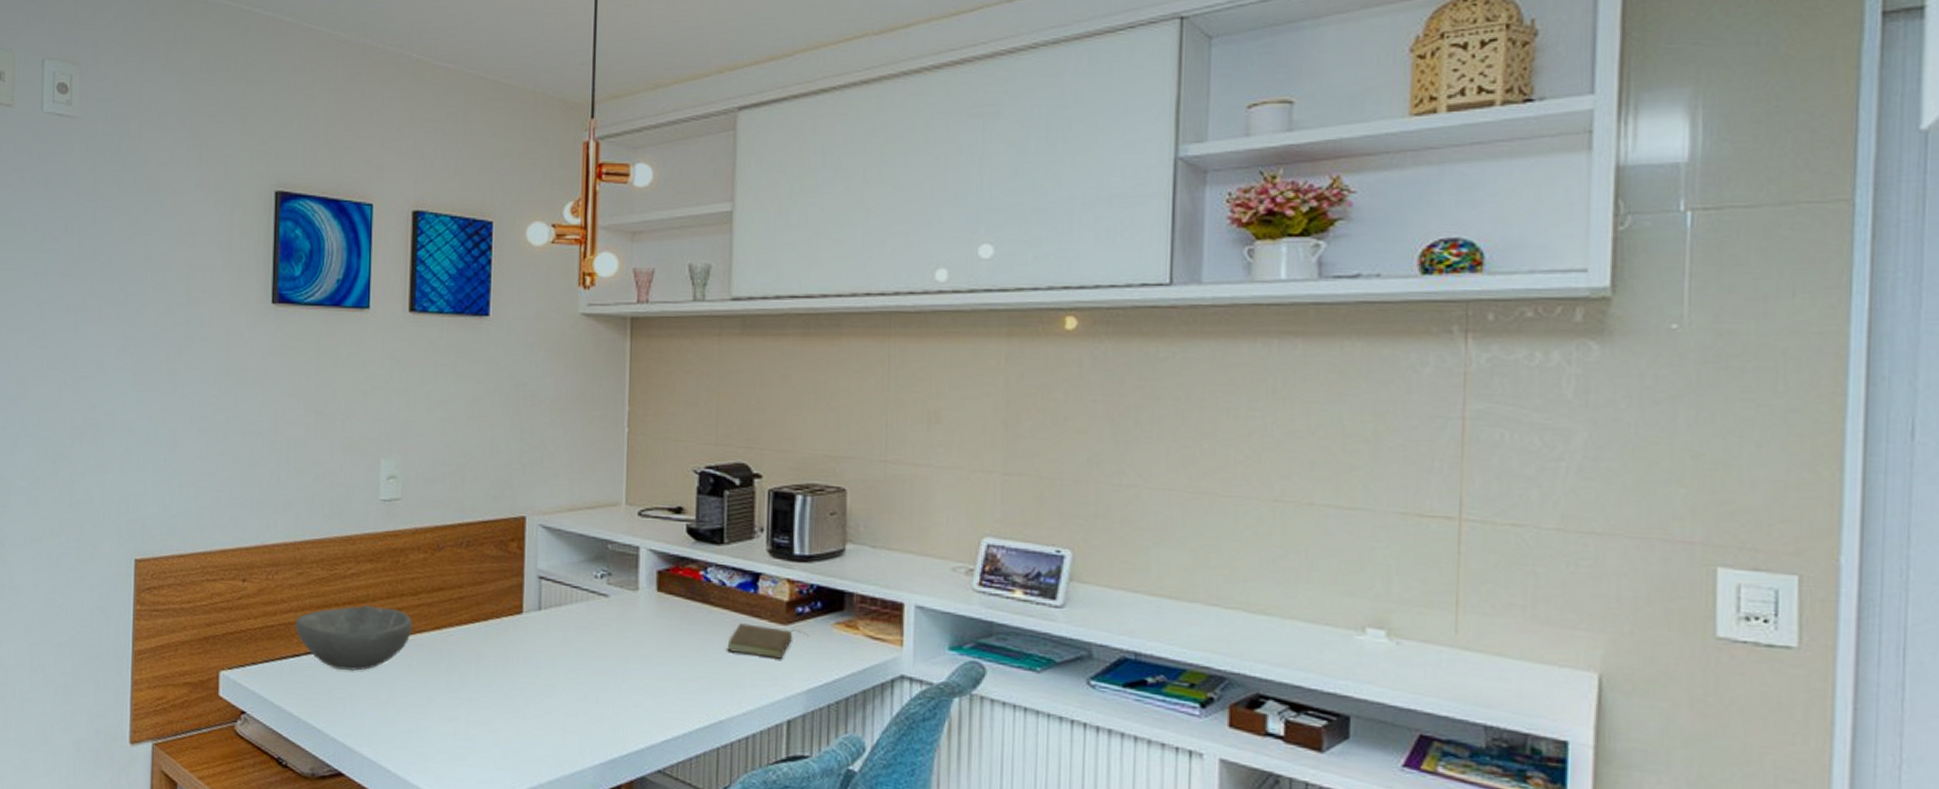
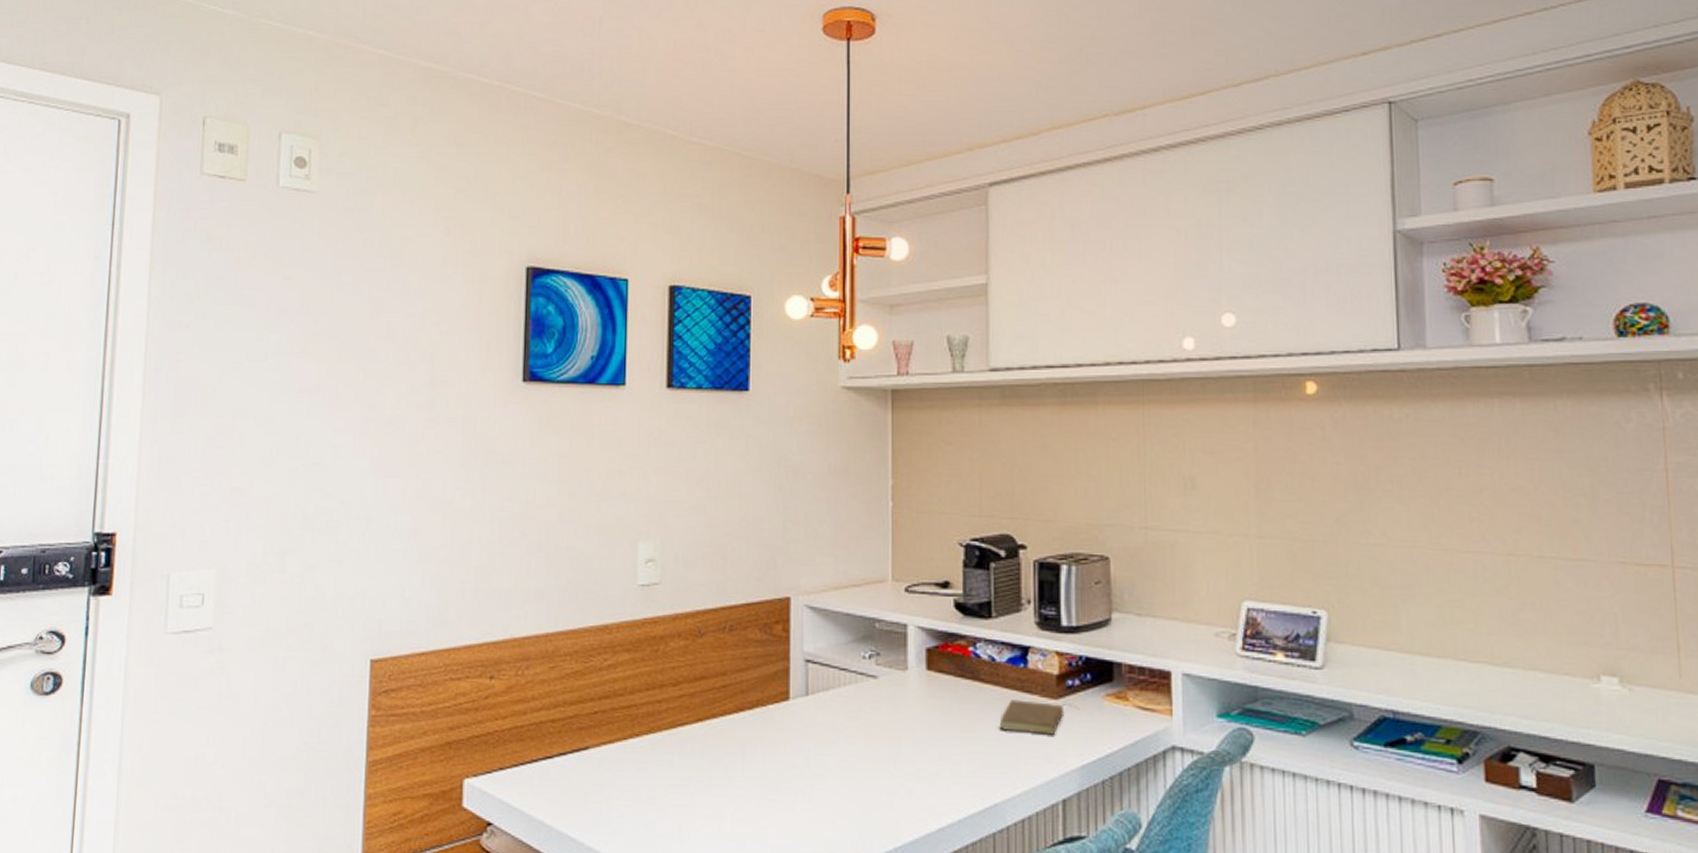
bowl: present [295,605,413,672] -> none [547,698,674,772]

